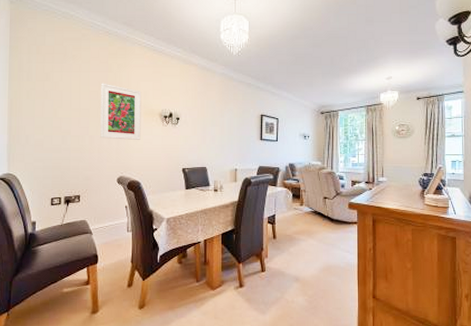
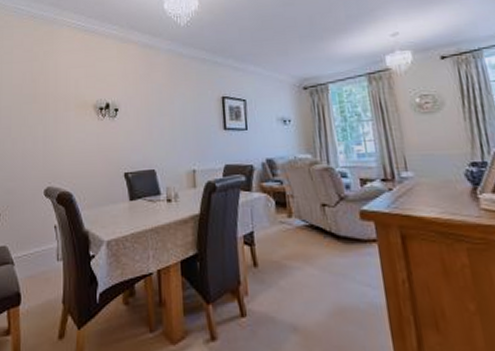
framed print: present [100,83,141,140] -> none [24,74,72,141]

